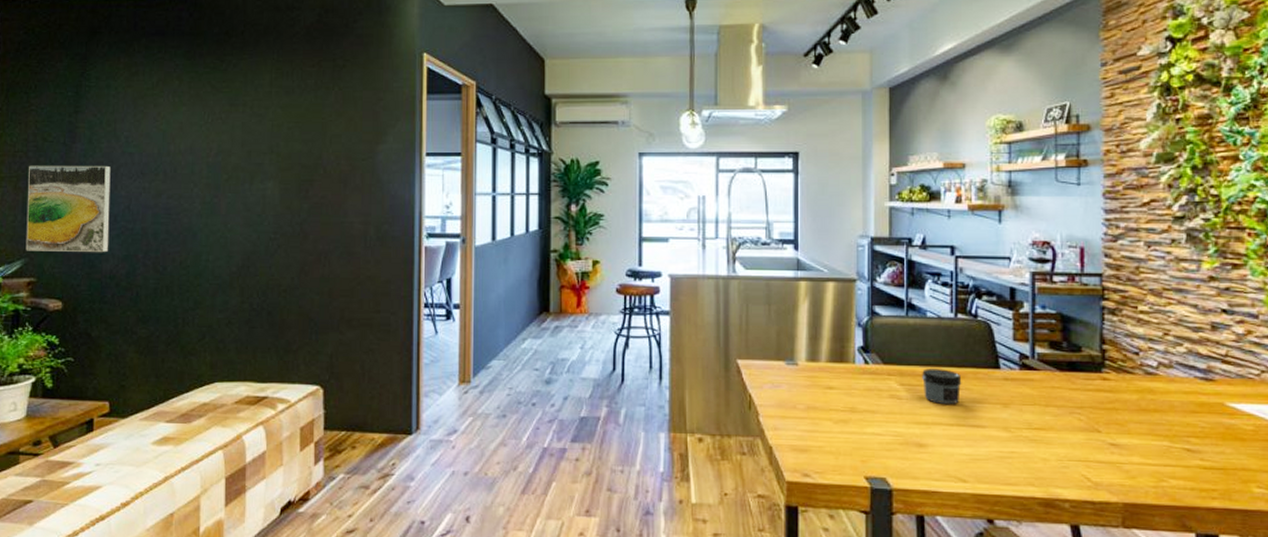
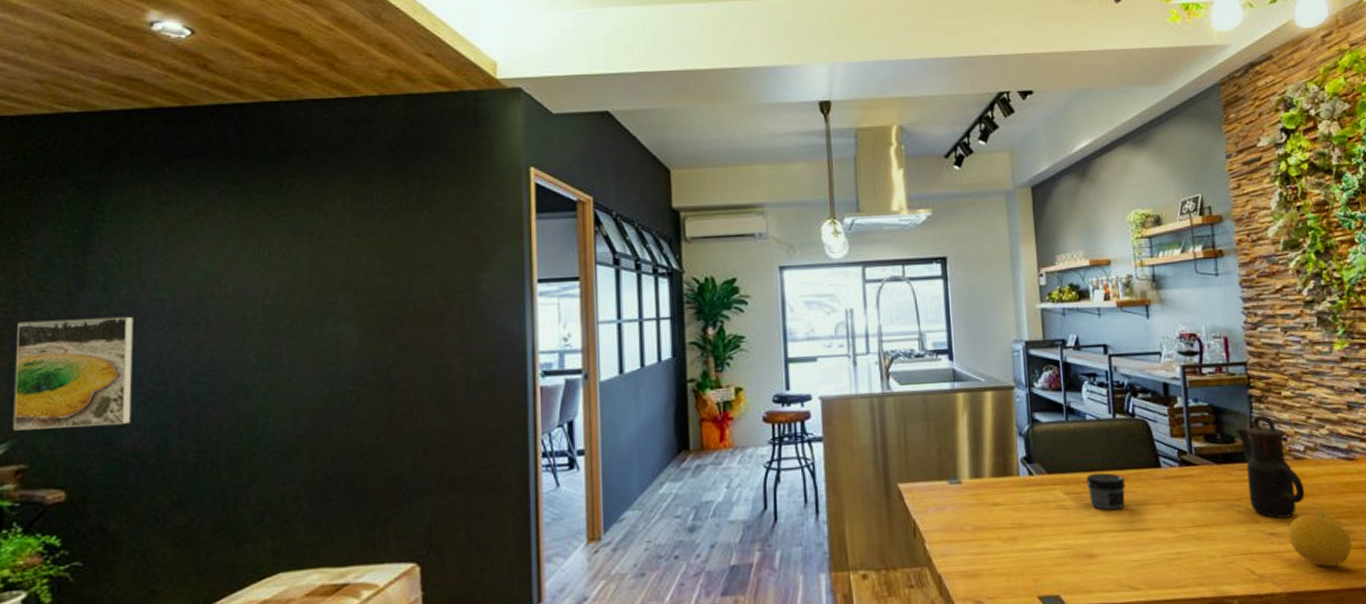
teapot: none [1083,327,1154,431] -> present [1235,415,1305,519]
fruit: none [1131,429,1201,484] -> present [1288,513,1352,568]

